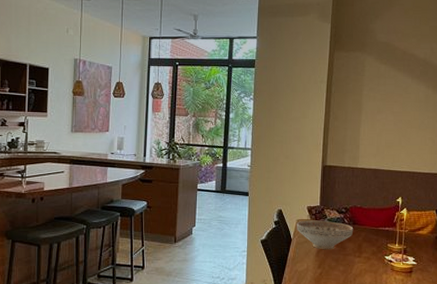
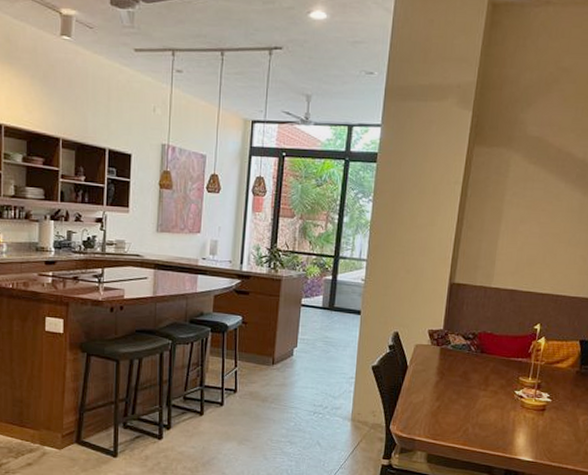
decorative bowl: present [297,220,354,250] -> none [414,345,481,381]

